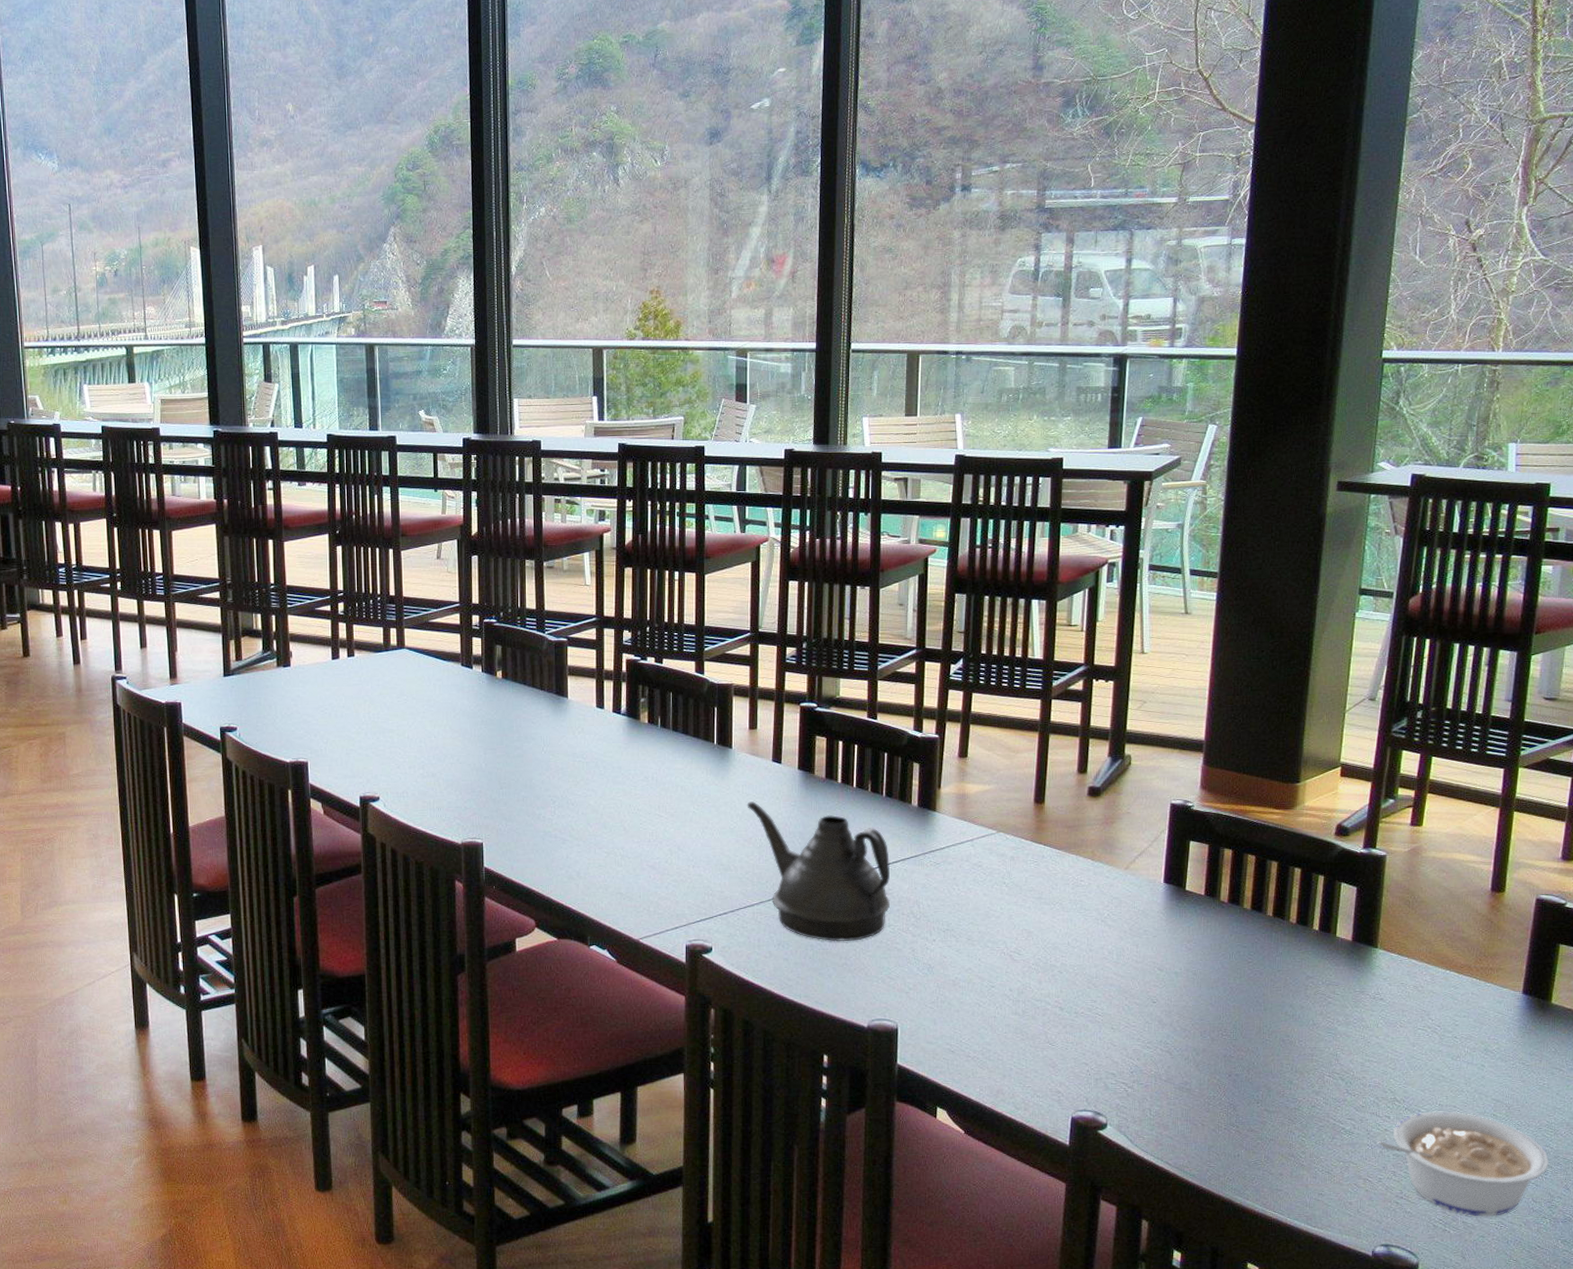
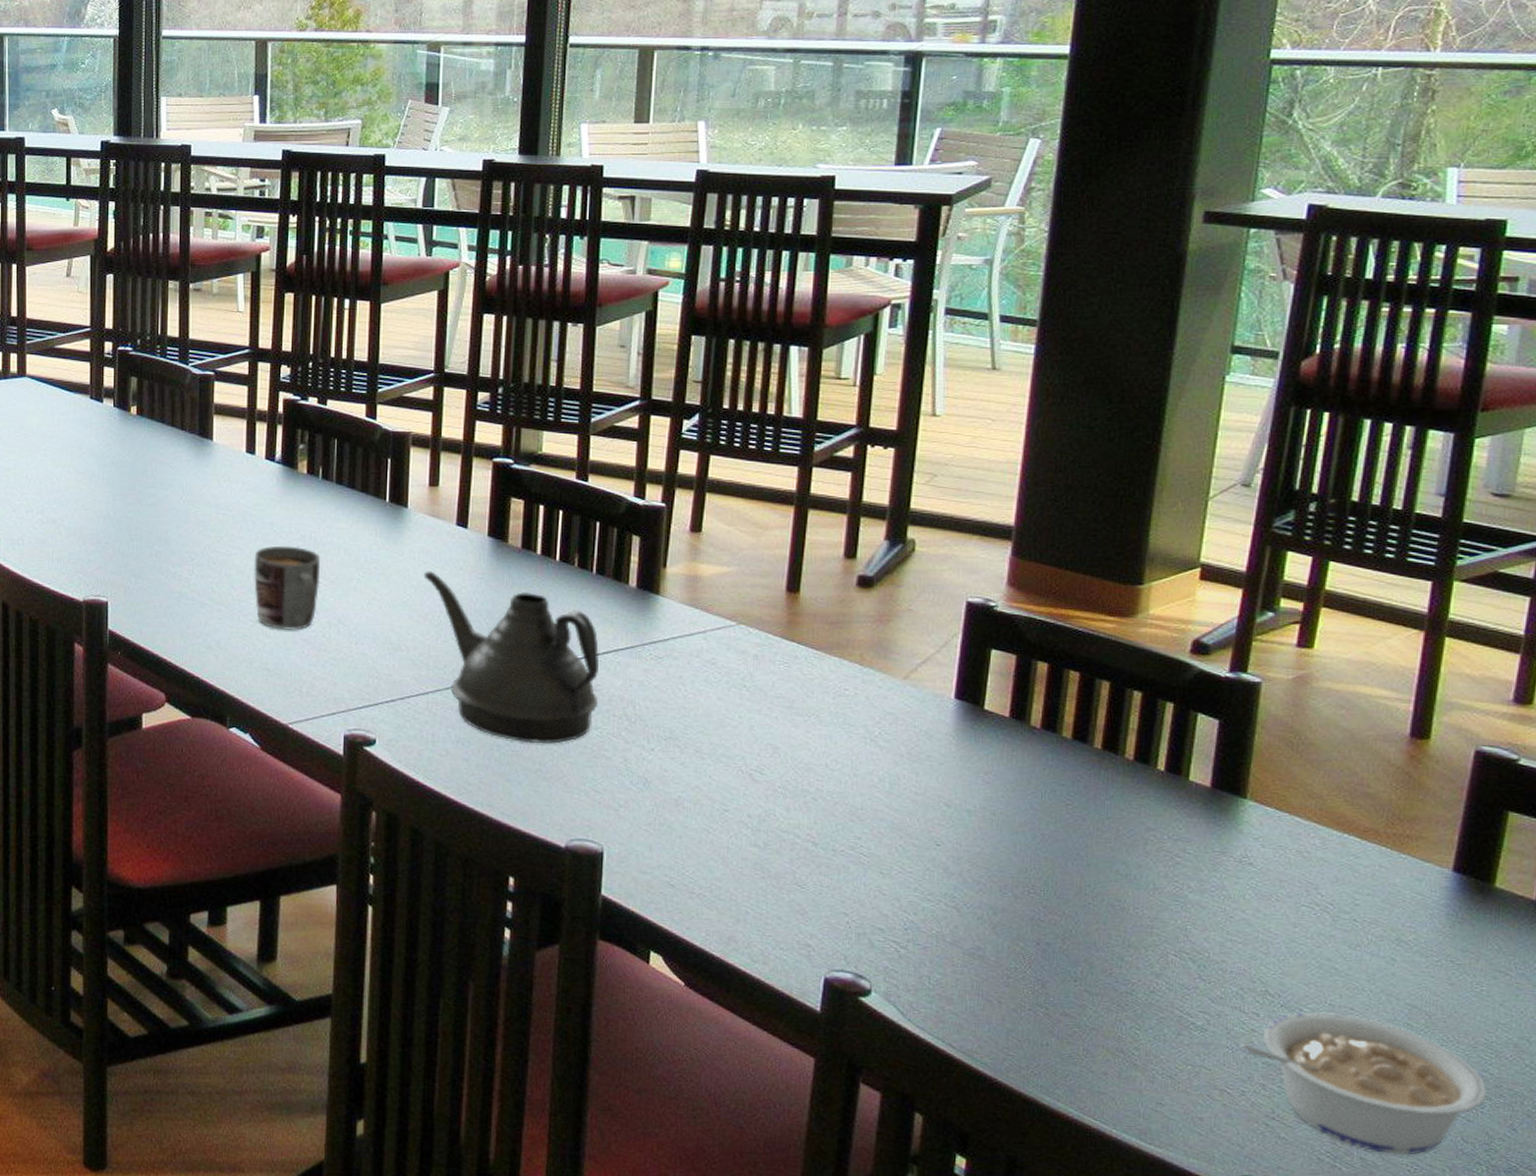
mug: none [606,786,662,859] -> present [254,545,321,630]

